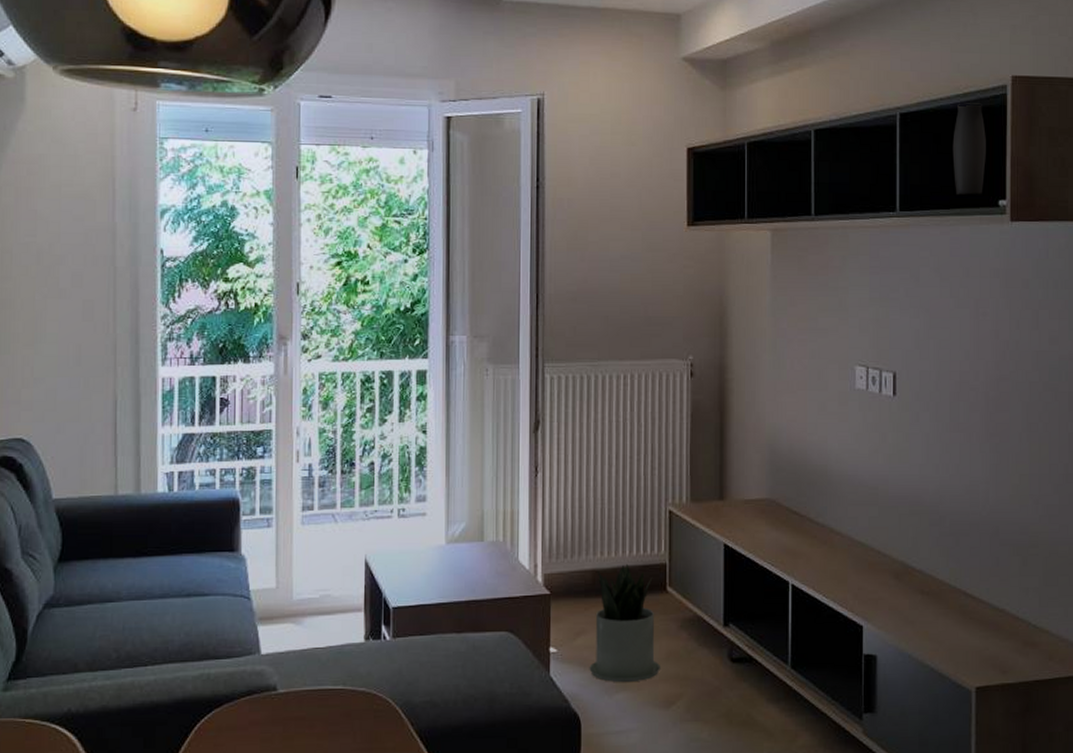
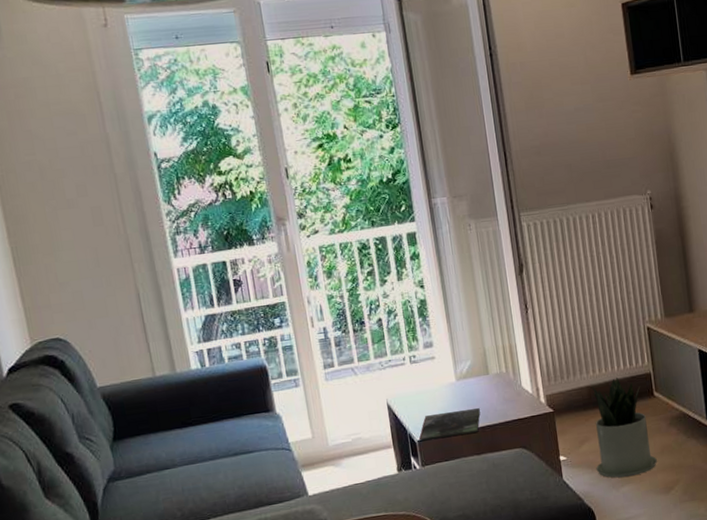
magazine: none [395,579,467,607] -> present [419,408,480,441]

